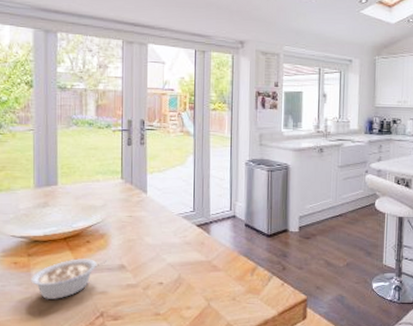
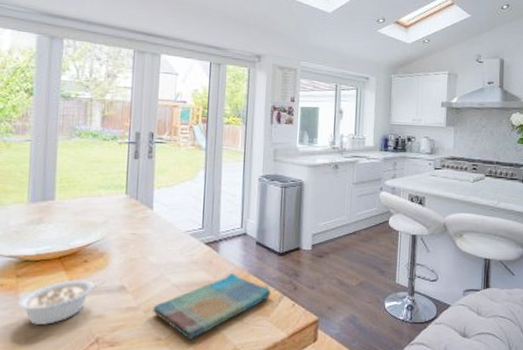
dish towel: none [151,253,260,315] -> present [153,272,271,340]

